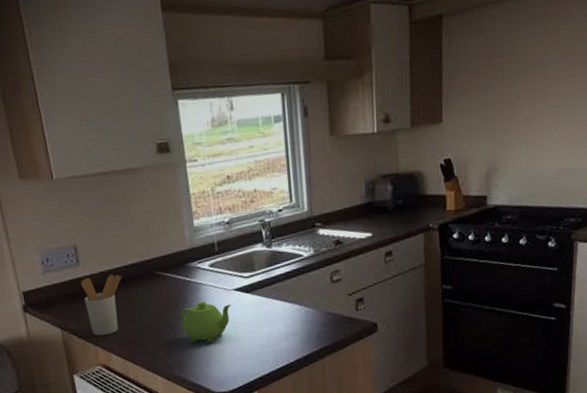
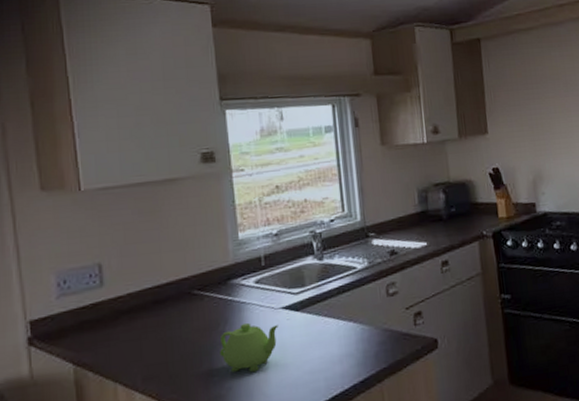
utensil holder: present [81,274,122,336] -> none [103,295,154,371]

